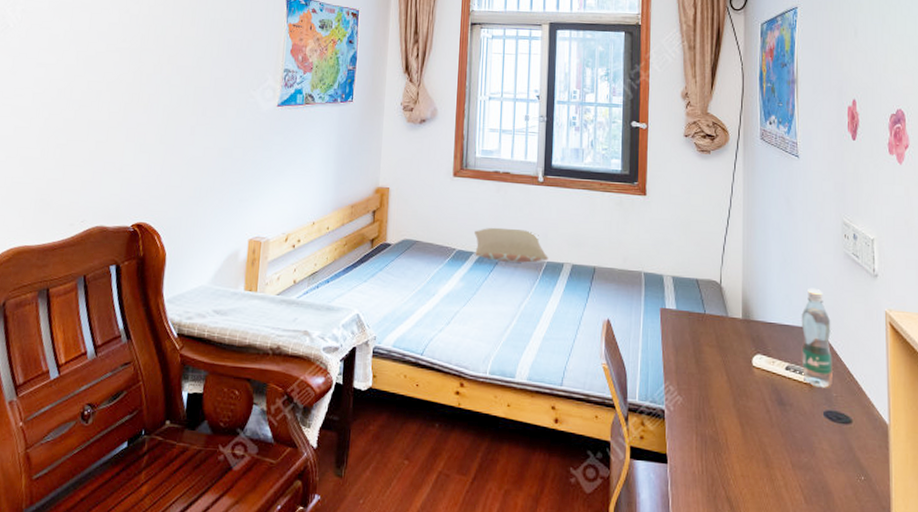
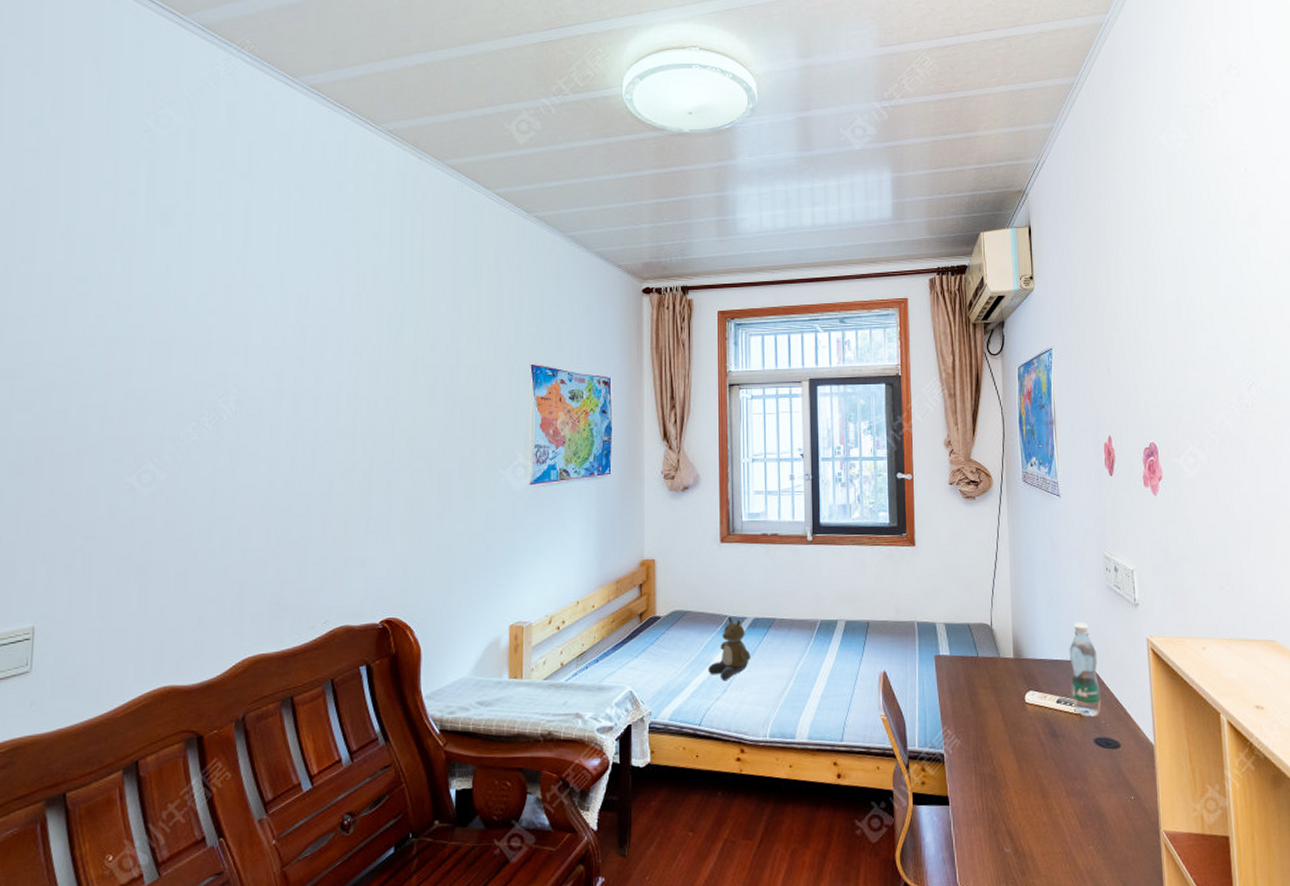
bear: none [433,250,476,313] -> present [708,616,751,680]
pillow: present [475,227,548,263] -> none [746,590,822,624]

